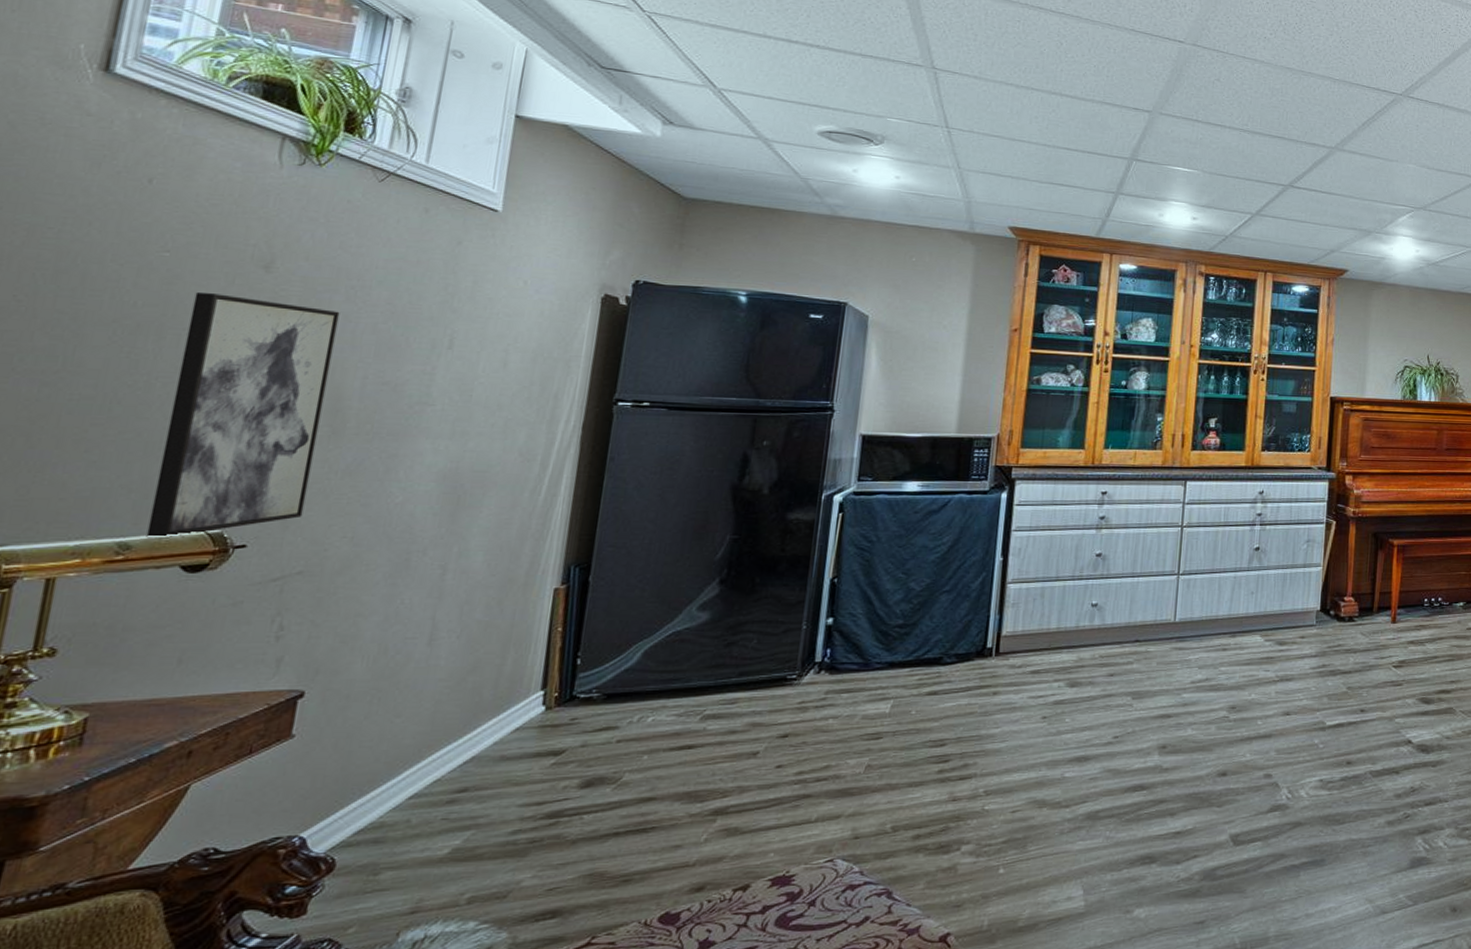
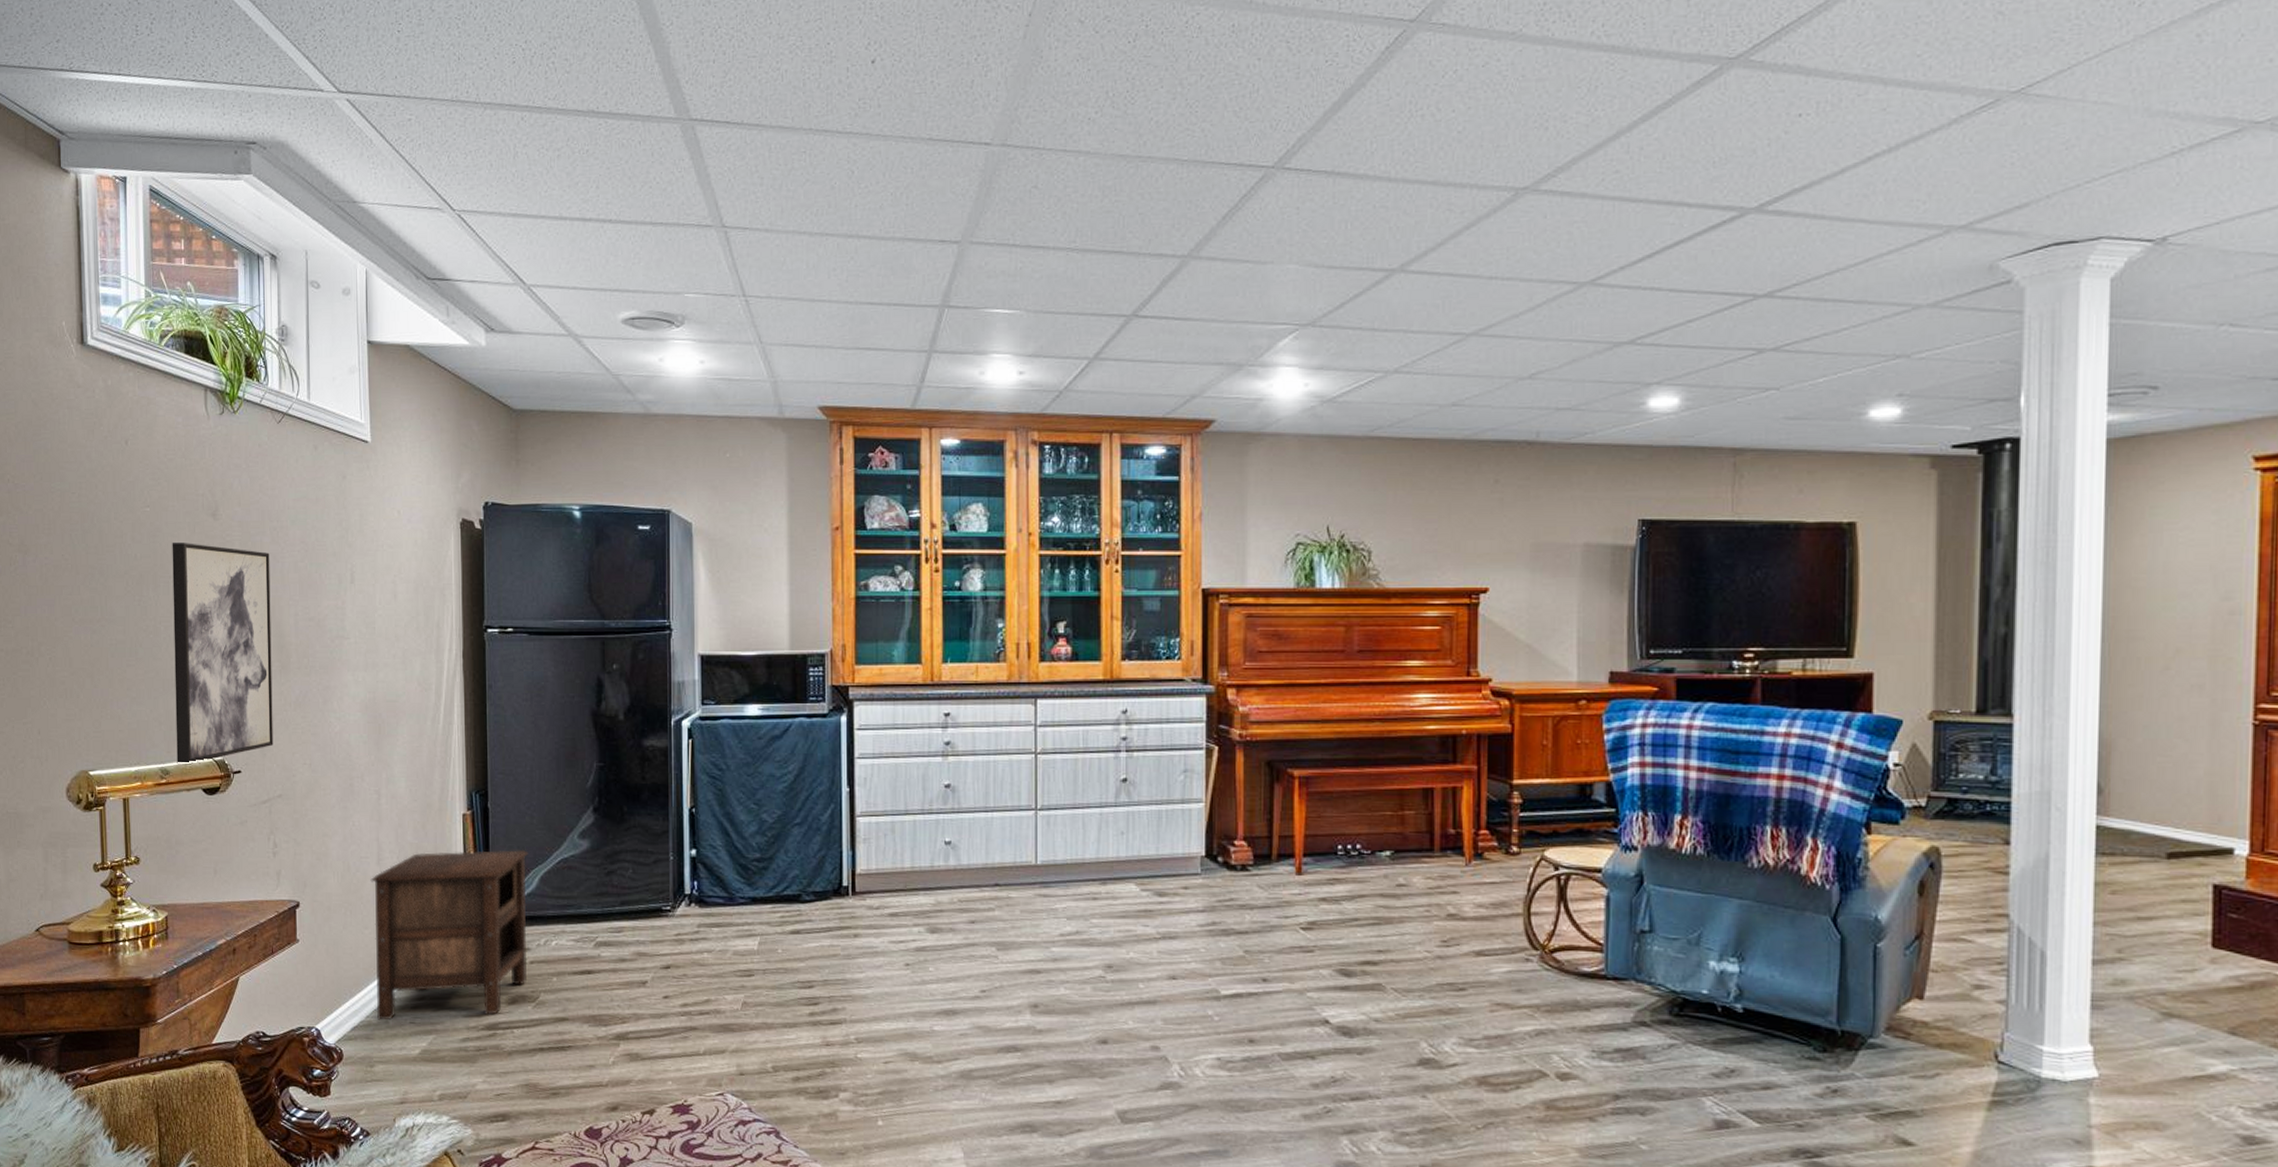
nightstand: none [394,623,633,820] -> present [370,849,529,1021]

